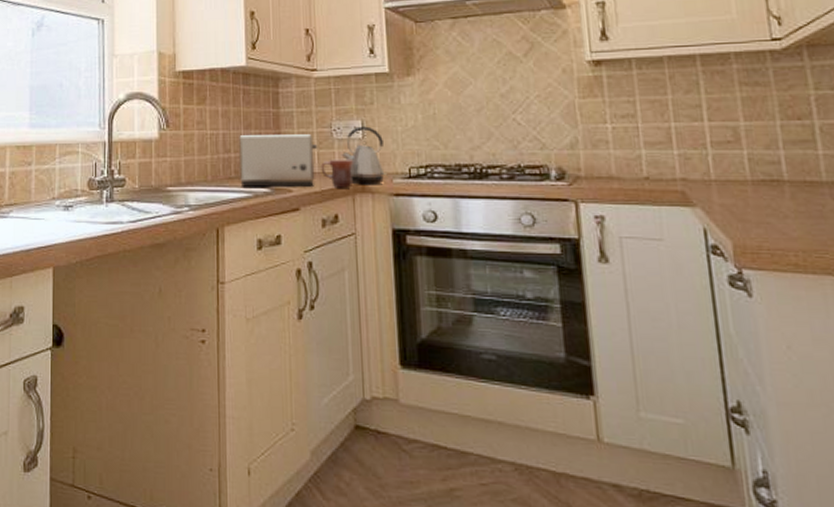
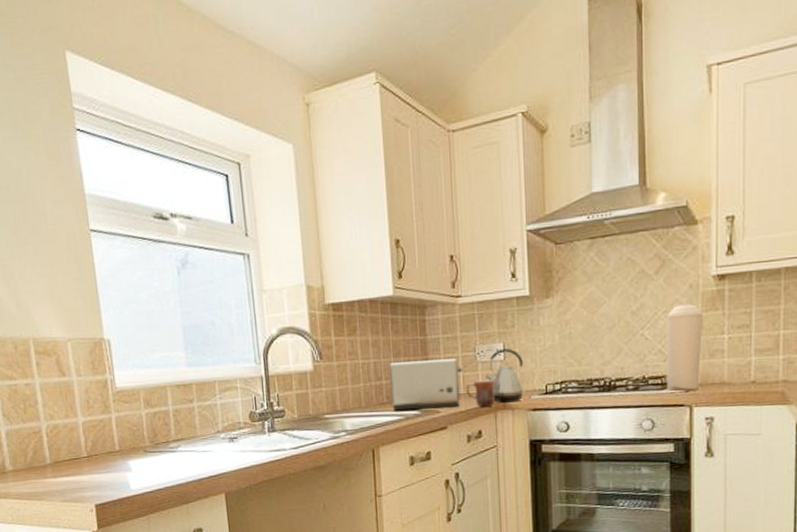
canister: none [540,82,584,184] -> present [666,297,704,392]

